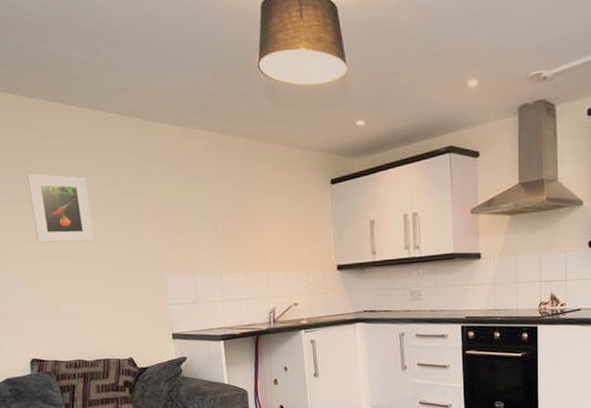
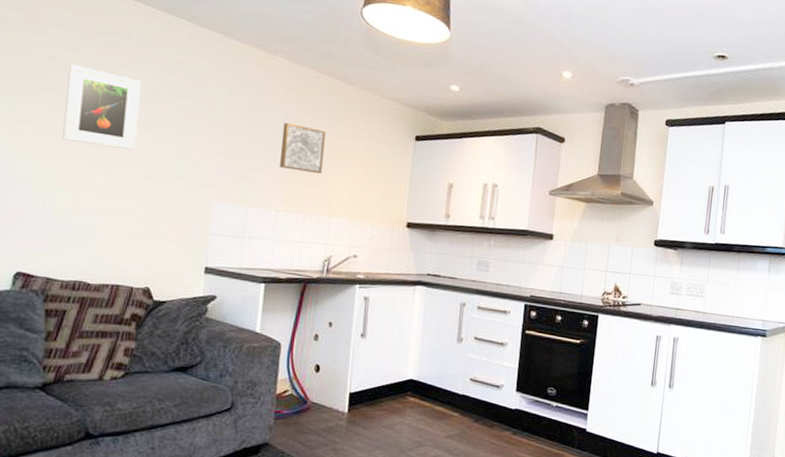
wall art: none [210,190,252,234] -> present [280,122,326,174]

